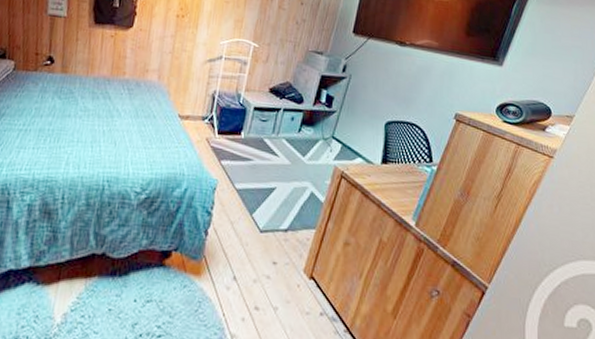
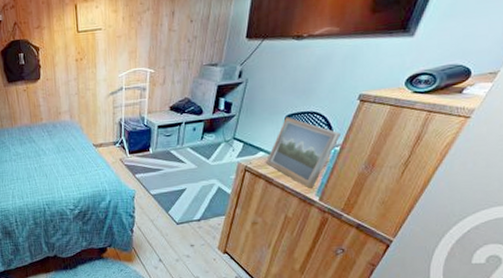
picture frame: none [364,123,438,210] -> present [266,117,341,188]

